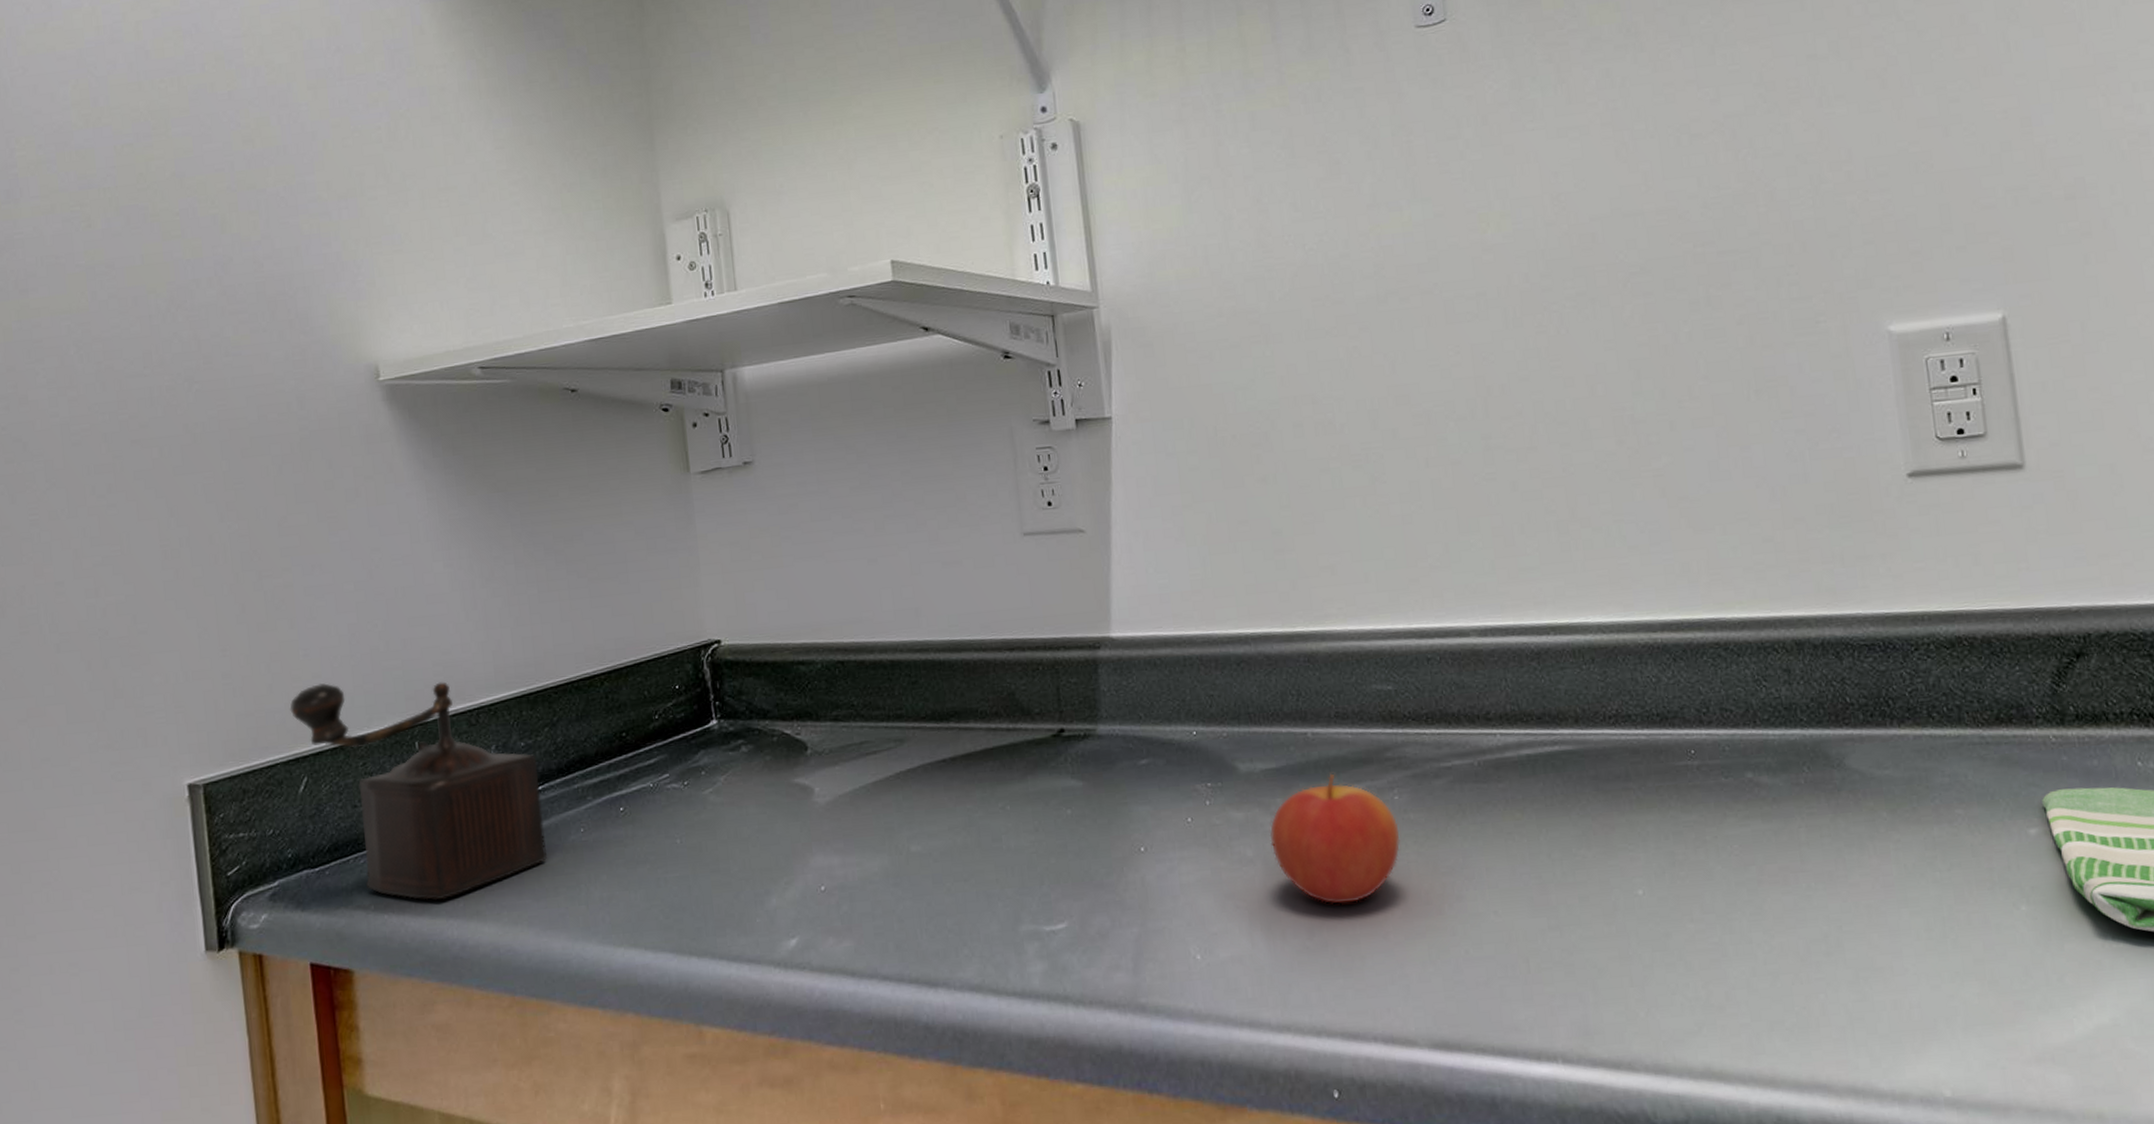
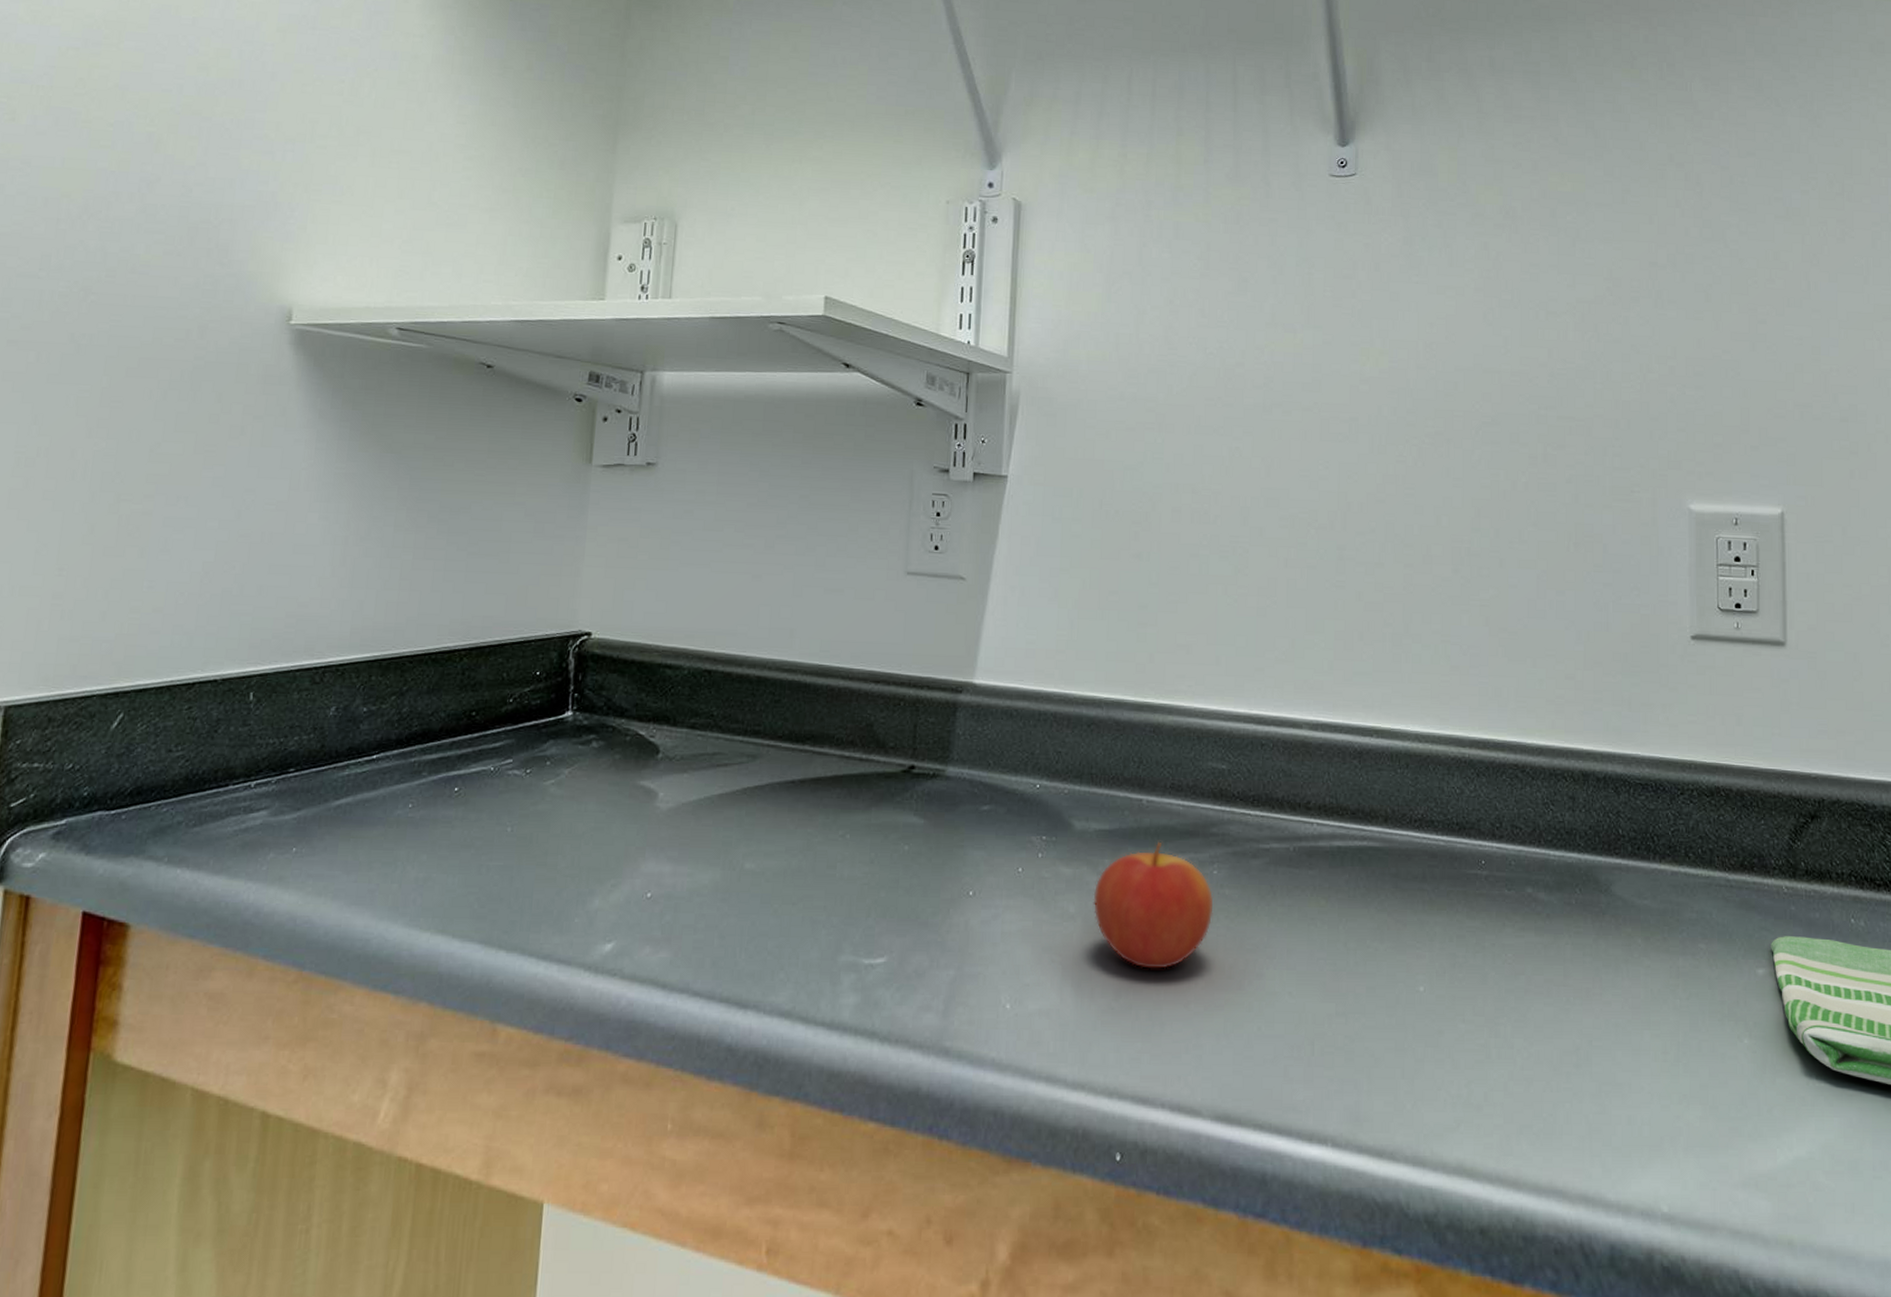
pepper mill: present [289,682,548,901] -> none [120,618,377,861]

